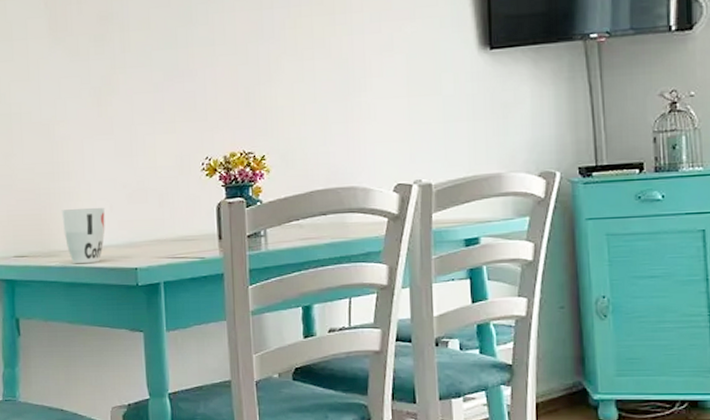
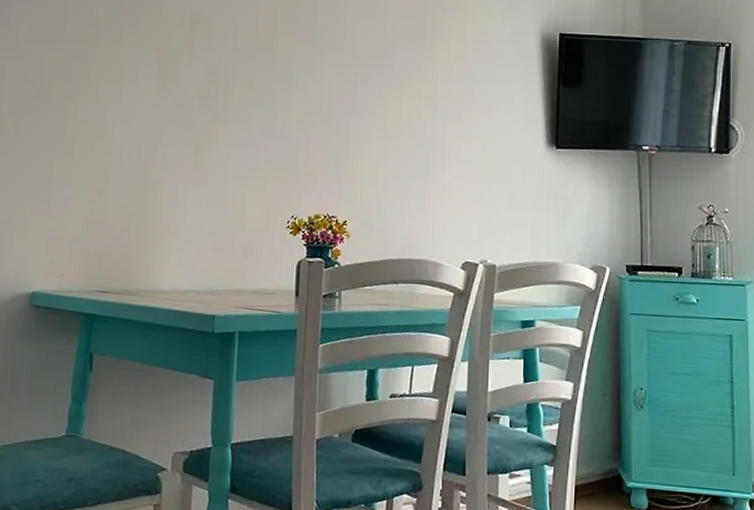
cup: present [61,207,105,263] -> none [148,250,190,306]

